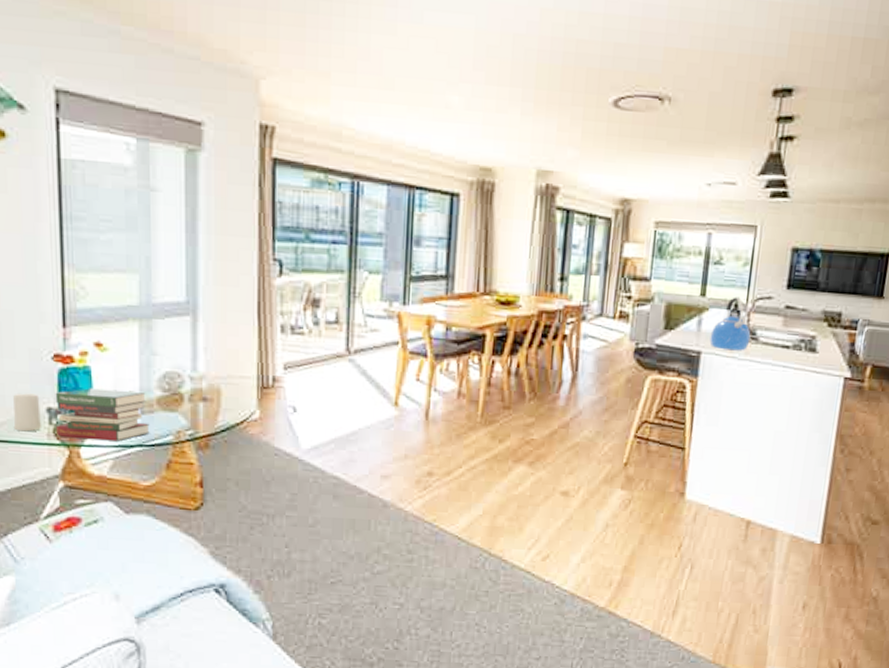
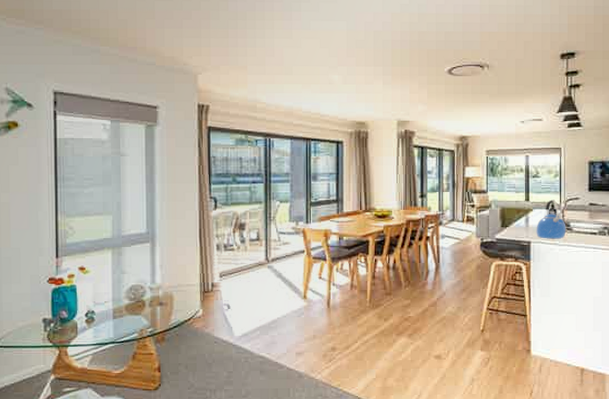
candle: present [13,393,41,432] -> none [17,309,38,338]
books: present [55,388,150,442] -> none [49,301,120,341]

